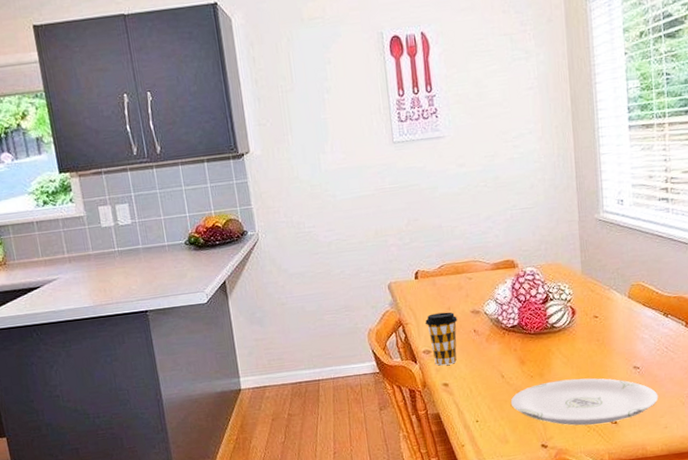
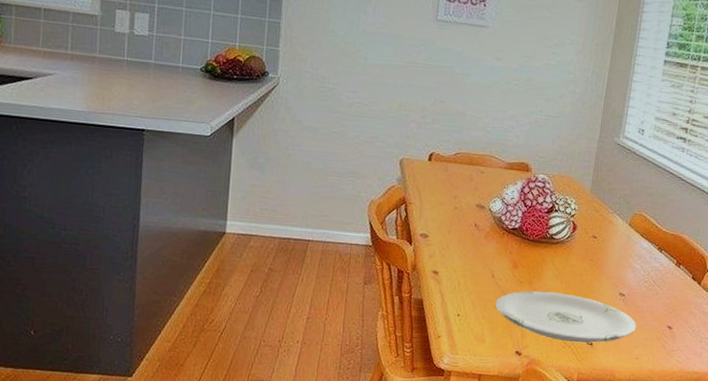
coffee cup: present [425,312,458,366] -> none [429,199,462,253]

